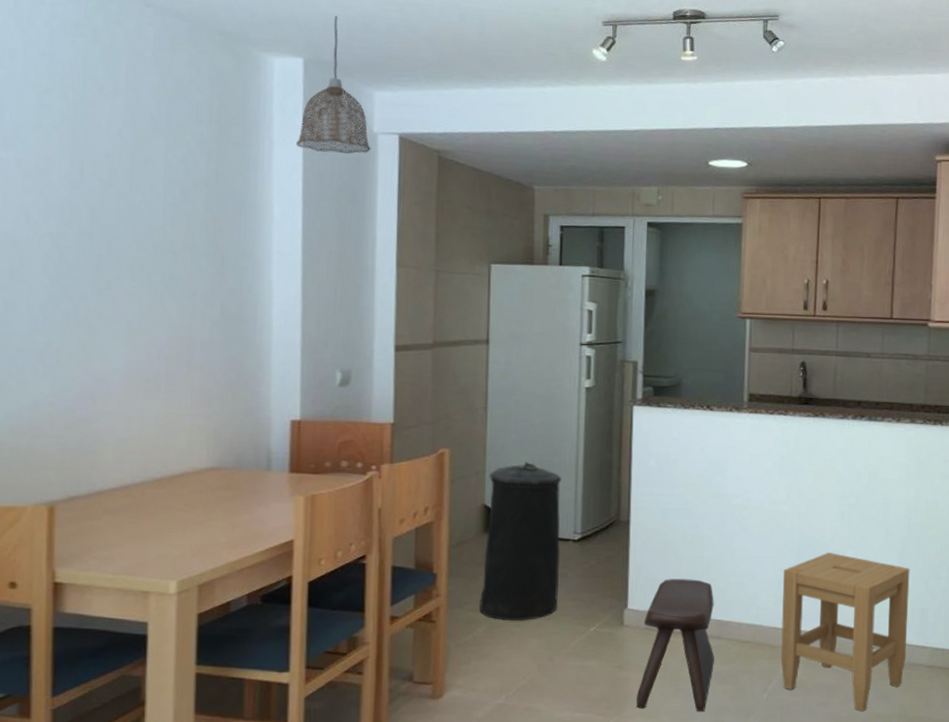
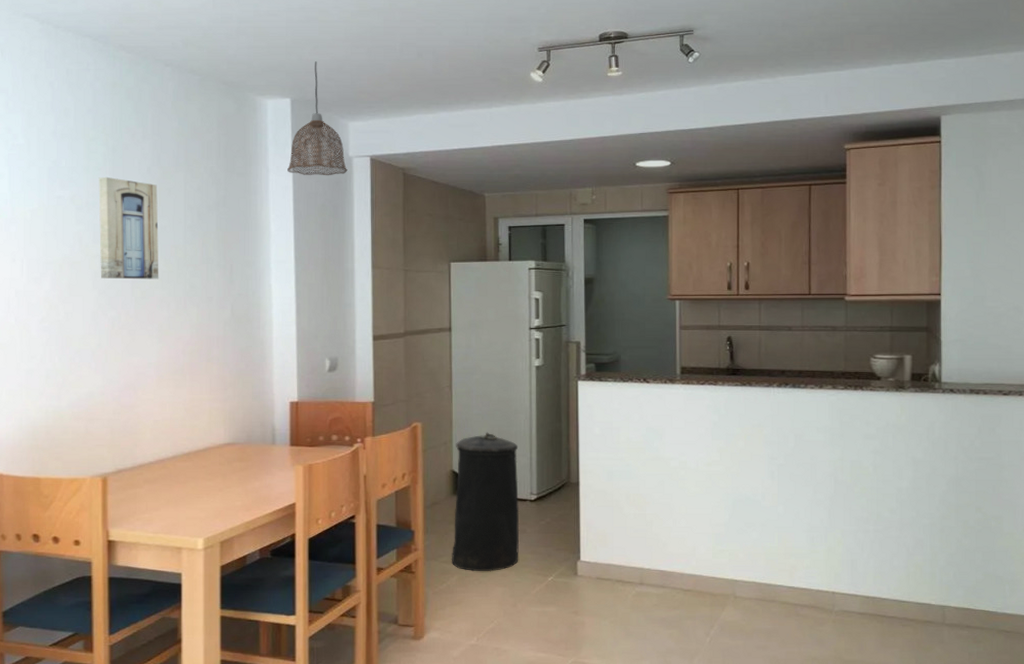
wall art: none [52,137,131,267] -> present [98,176,159,280]
stool: present [636,579,714,712] -> none [591,534,660,654]
stool: present [780,553,910,711] -> none [719,509,839,655]

